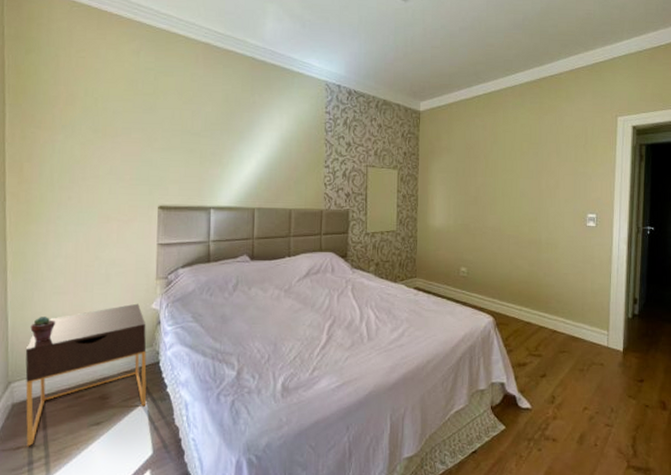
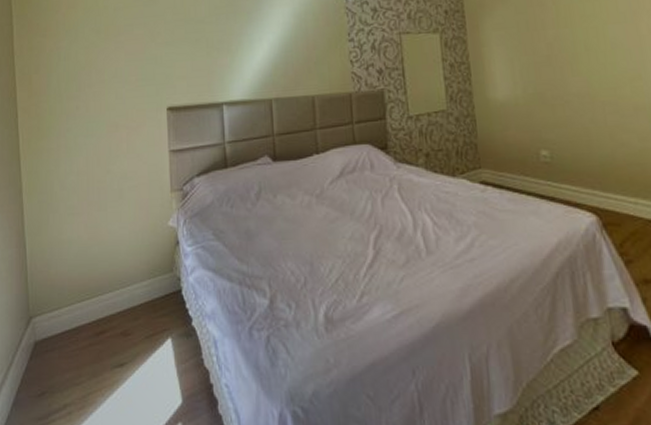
nightstand: present [25,303,147,447] -> none [44,221,171,392]
potted succulent: present [30,317,55,342] -> none [47,241,71,270]

